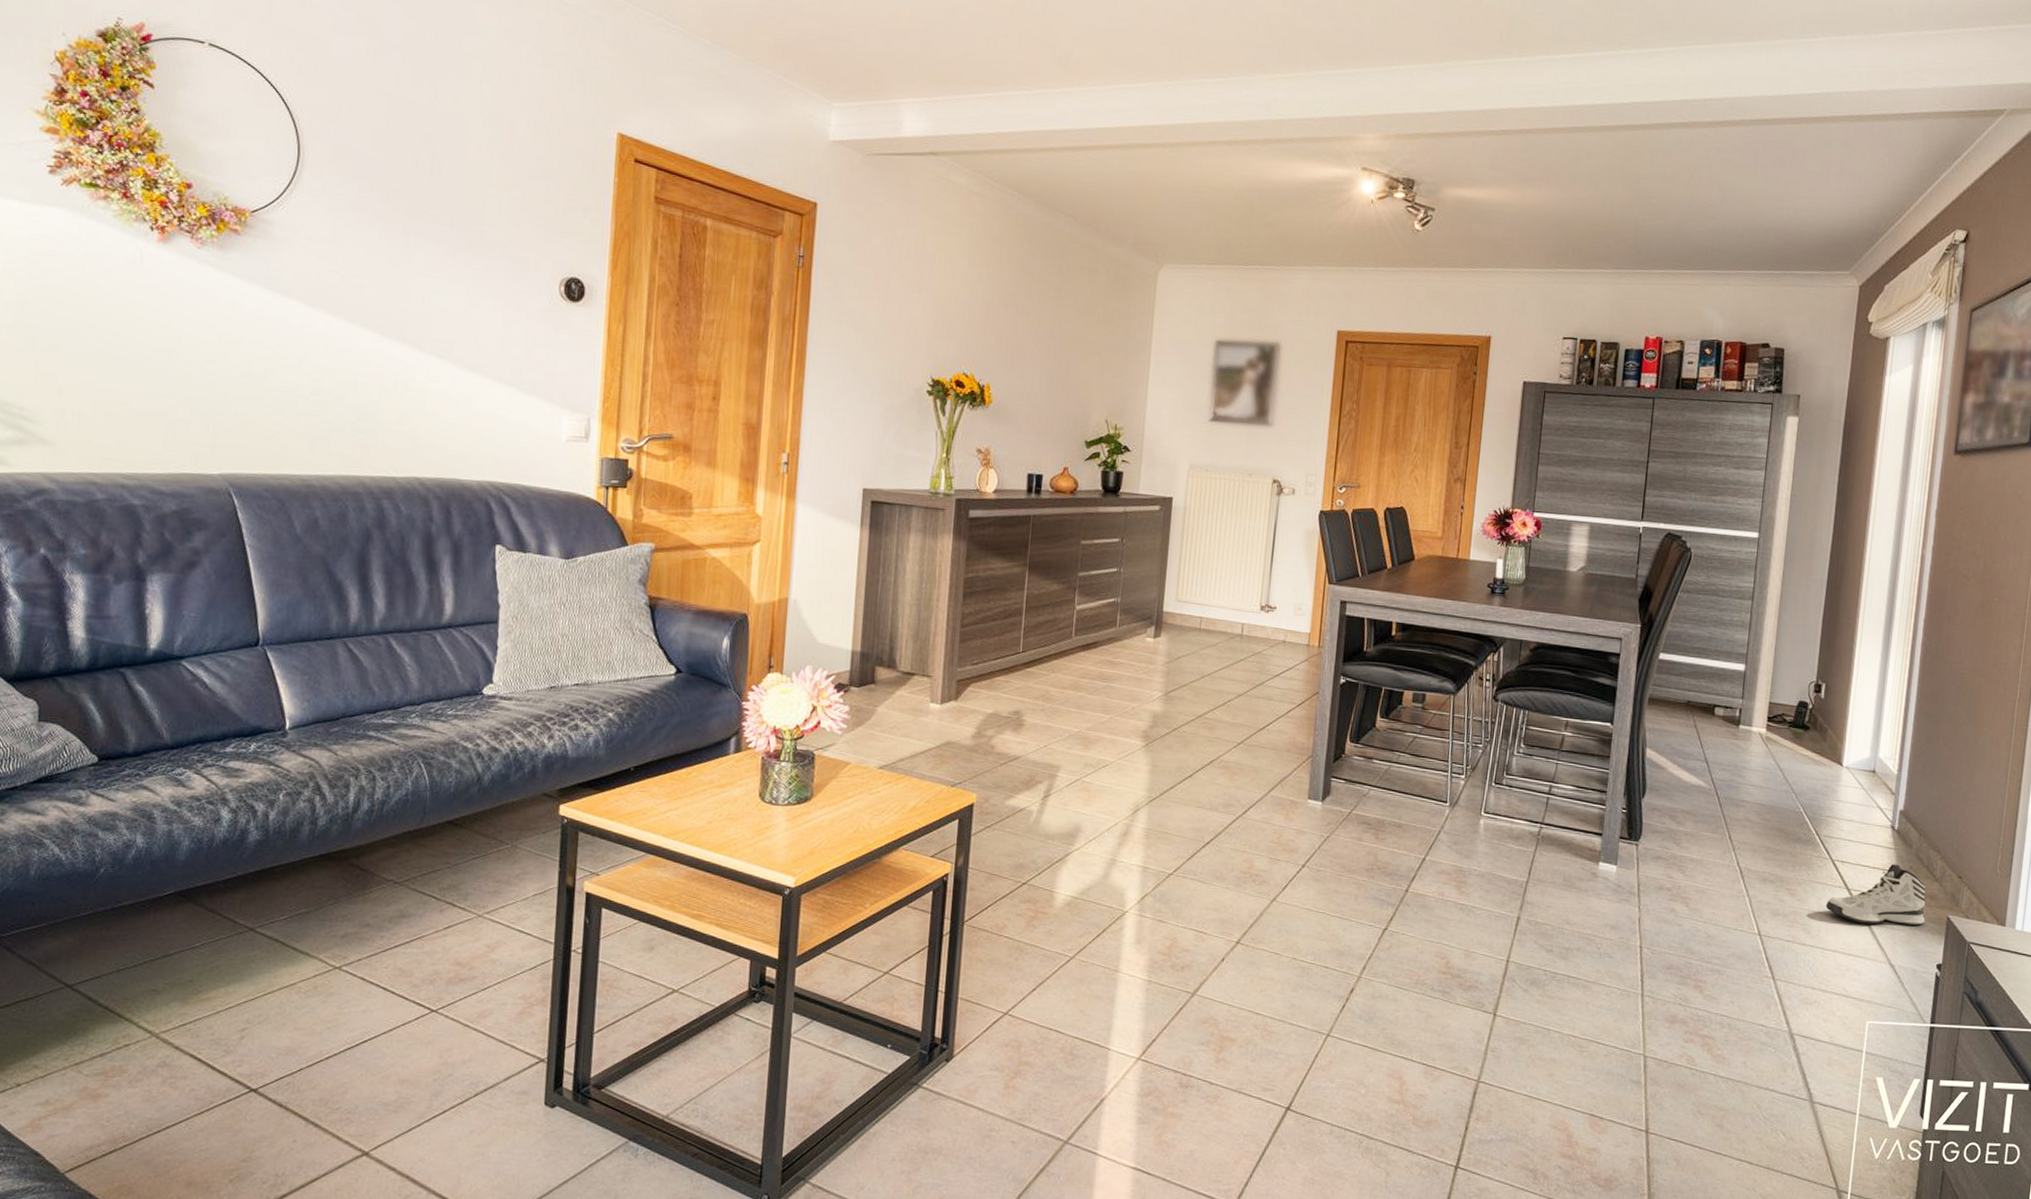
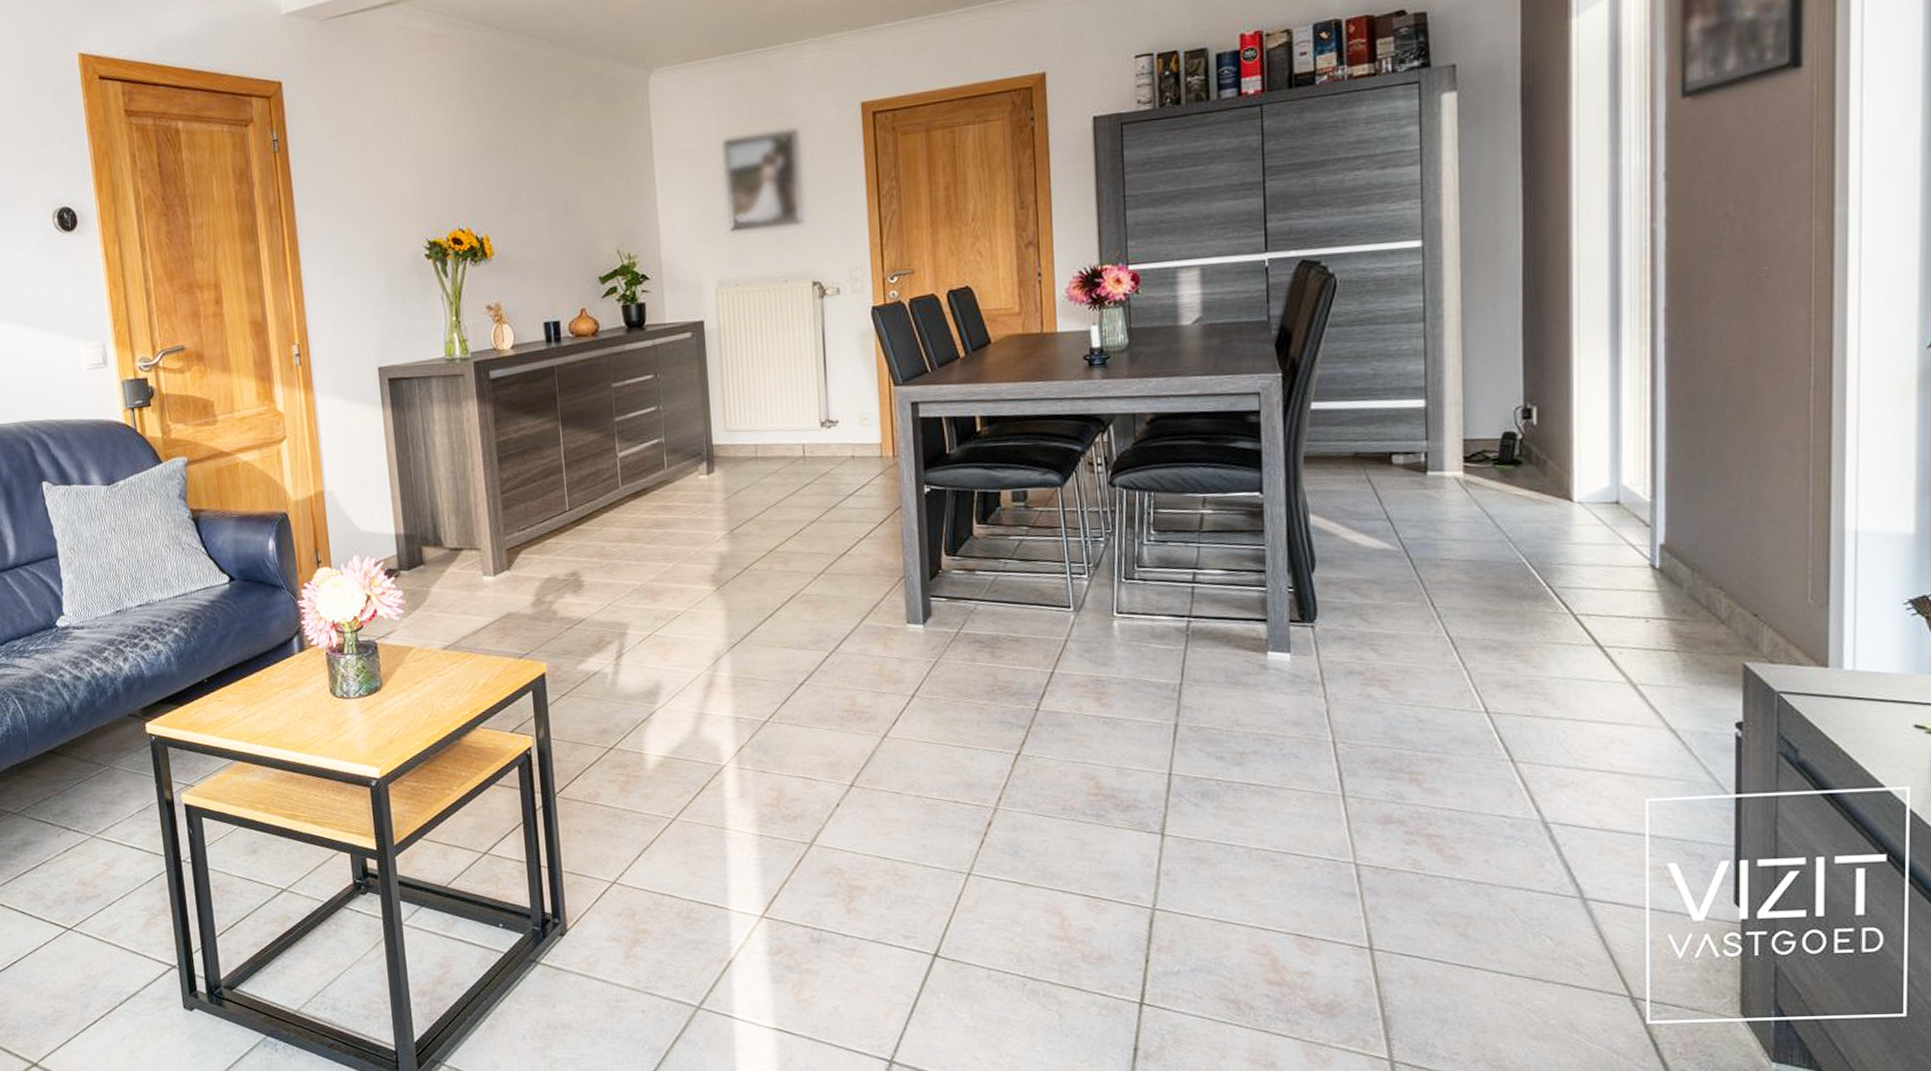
sneaker: present [1825,863,1926,926] -> none [1571,609,1712,685]

